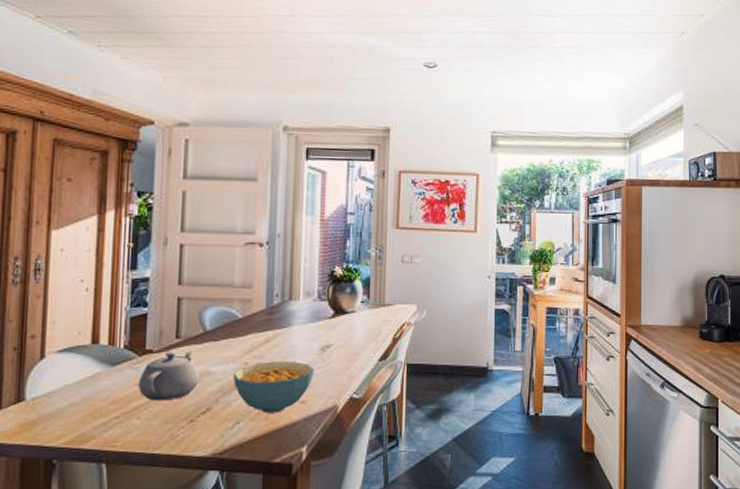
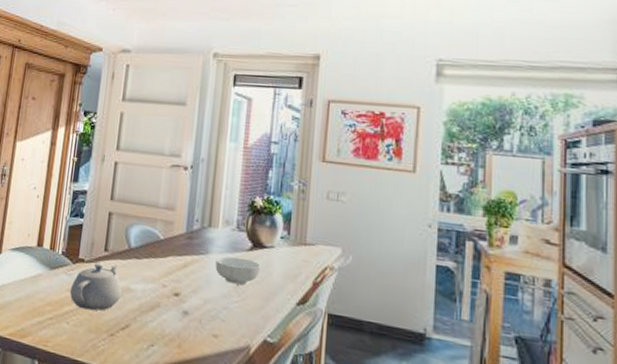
cereal bowl: present [233,361,314,413] -> none [151,287,228,343]
cereal bowl: none [299,325,343,351] -> present [215,256,261,285]

